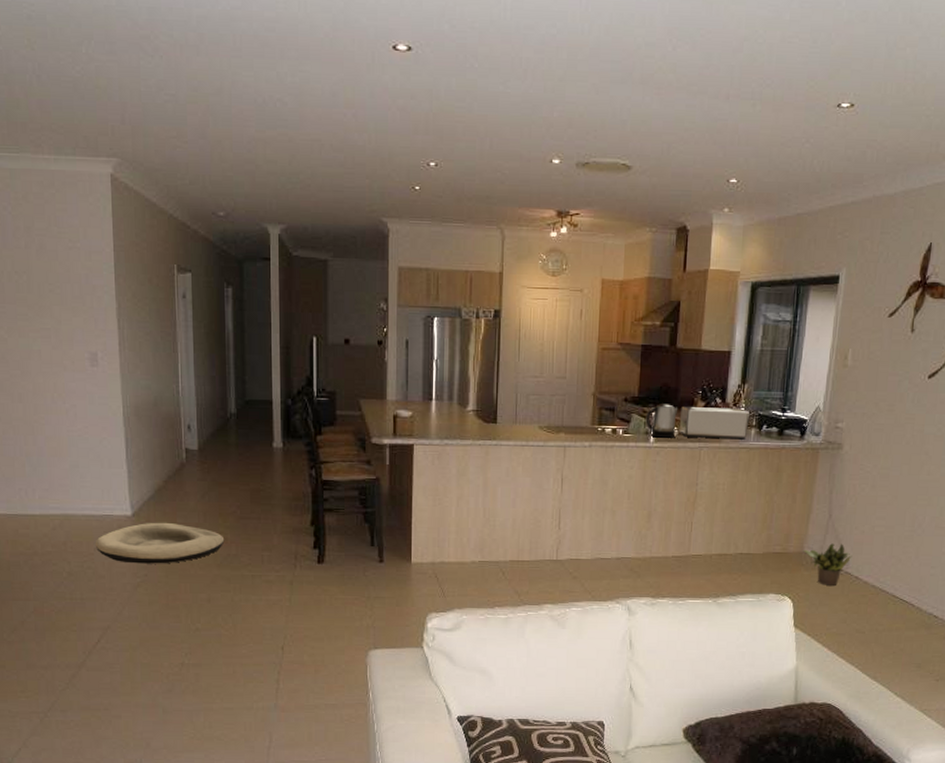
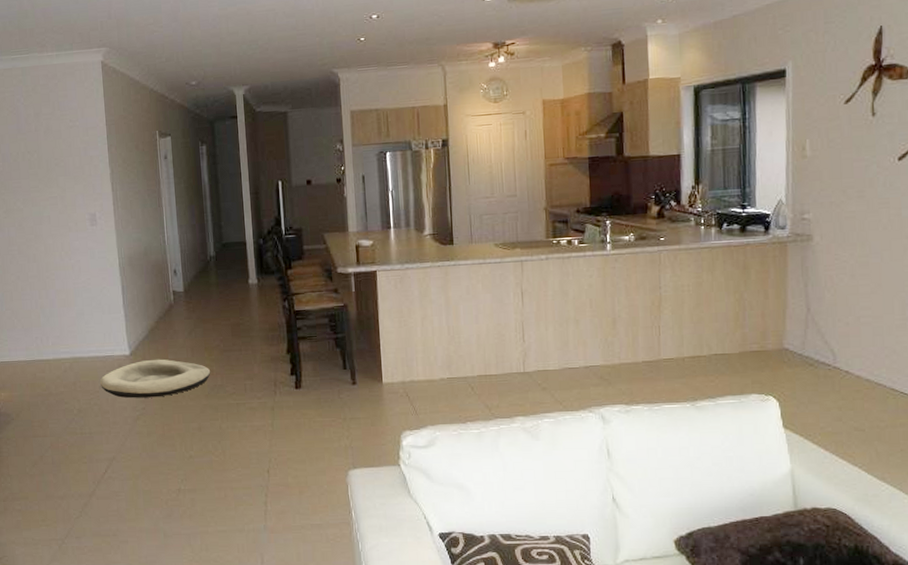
kettle: present [645,404,679,438] -> none [600,211,633,245]
toaster: present [679,406,749,440] -> none [635,209,708,242]
potted plant: present [803,543,852,586] -> none [783,337,839,382]

